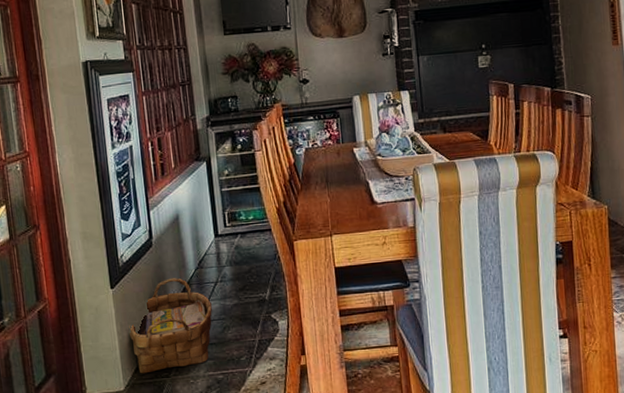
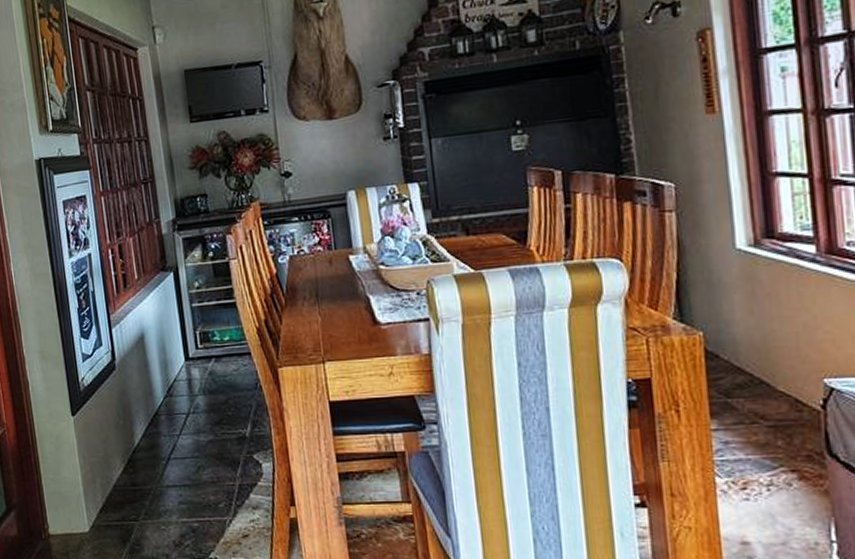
woven basket: present [129,278,212,374] -> none [92,406,185,515]

